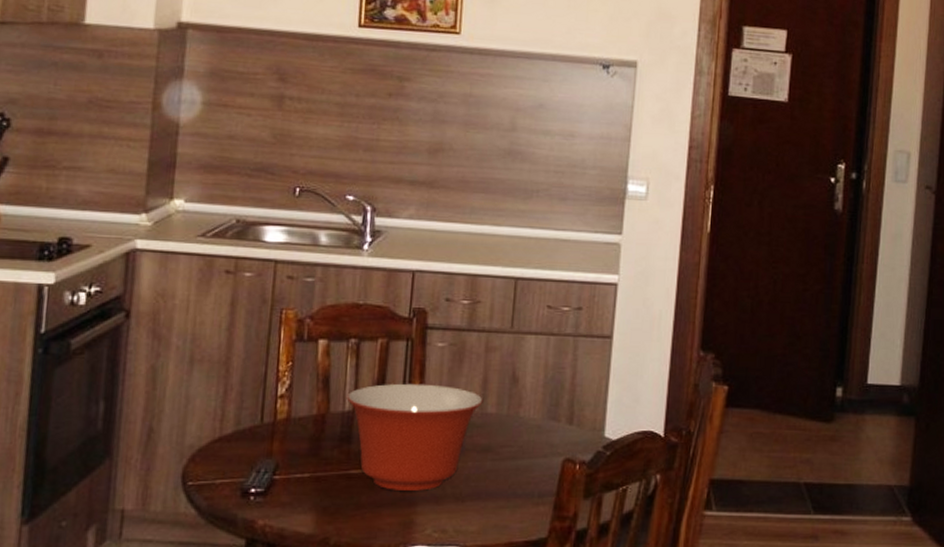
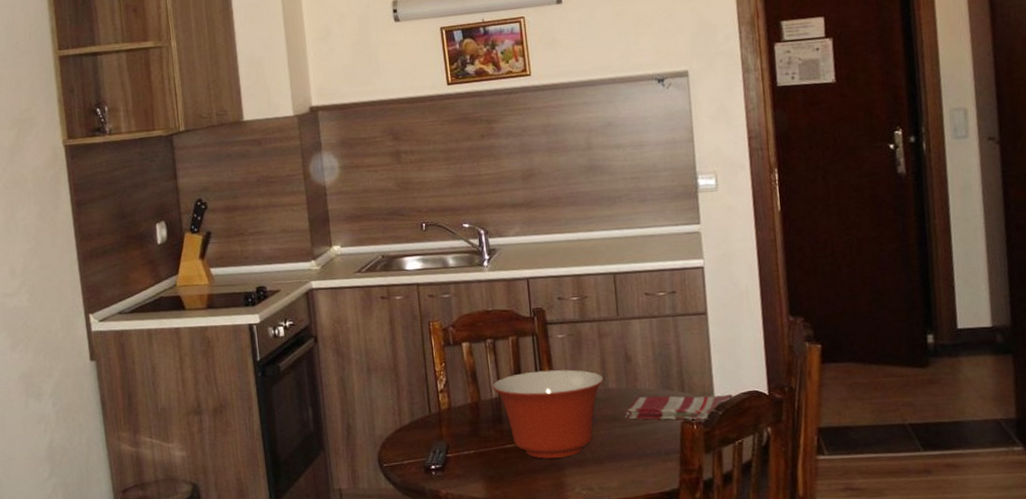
dish towel: none [500,426,626,459] -> present [625,394,734,420]

